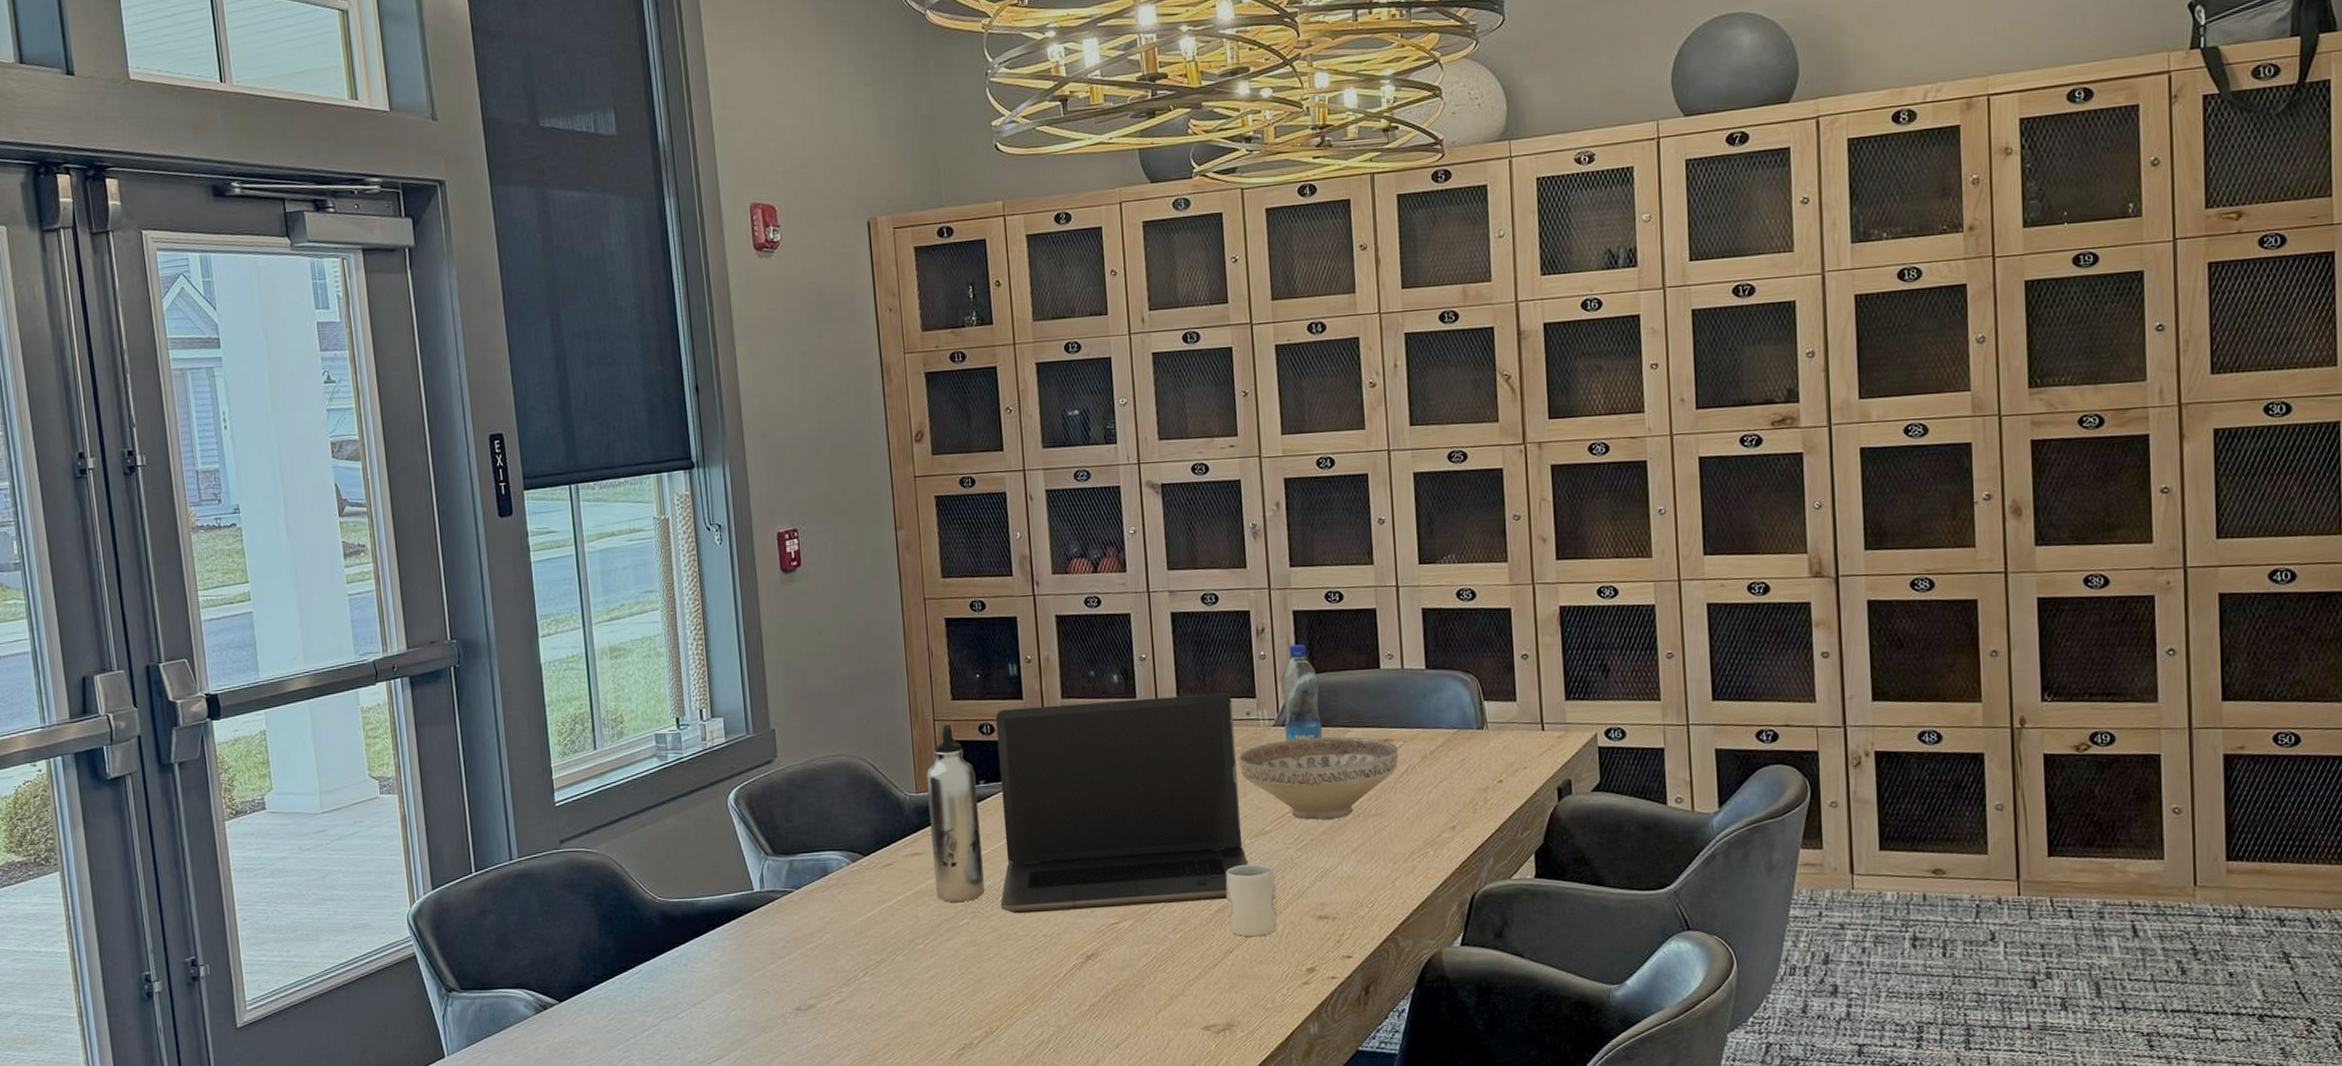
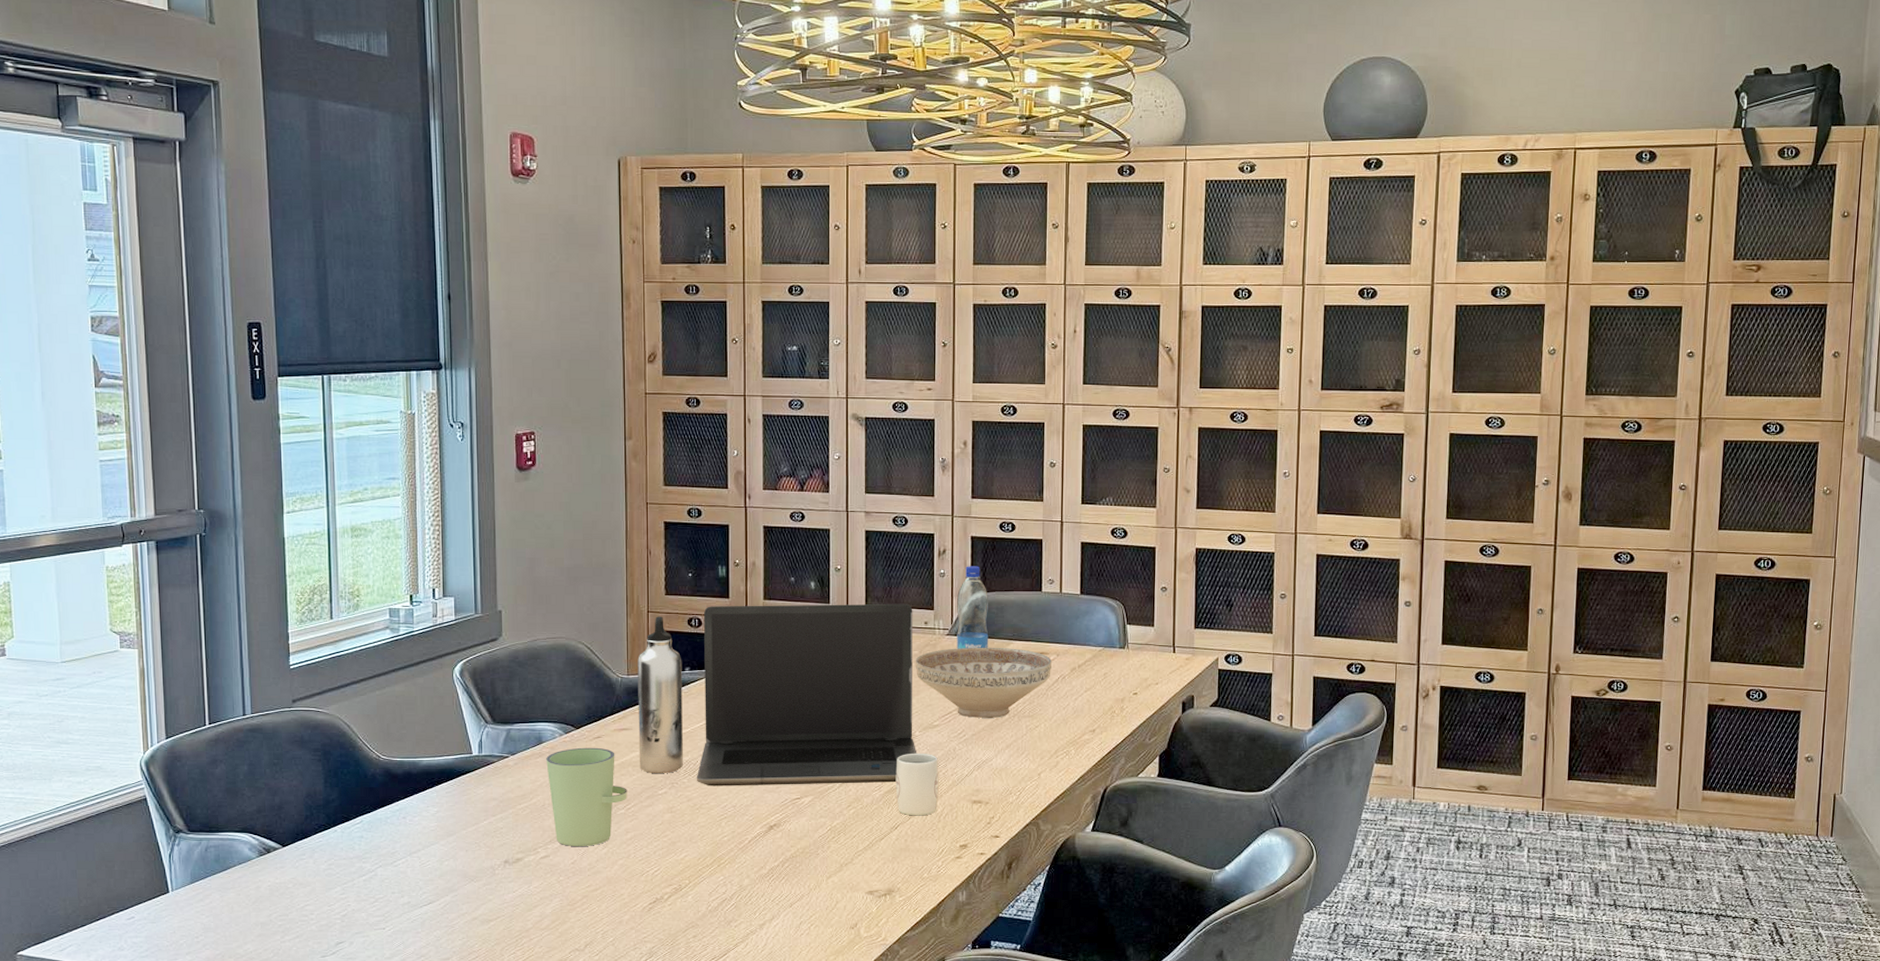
cup: none [834,876,926,989] -> present [546,747,627,846]

